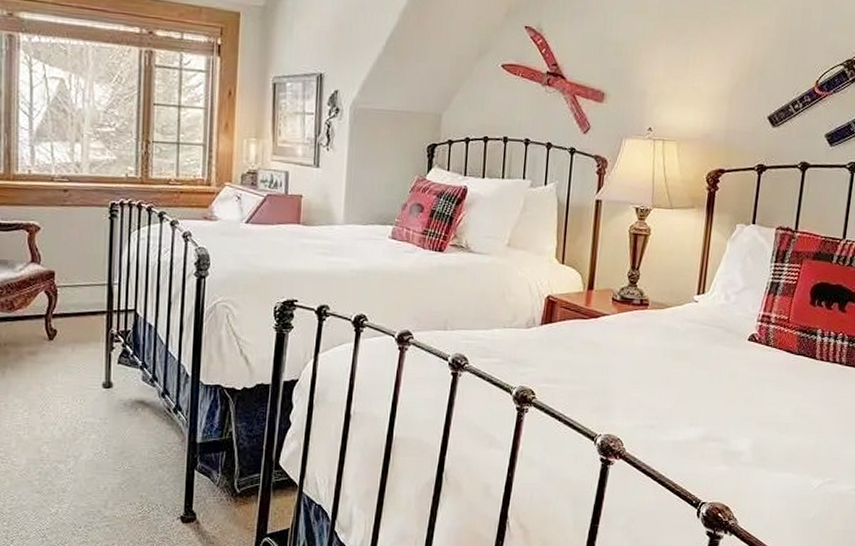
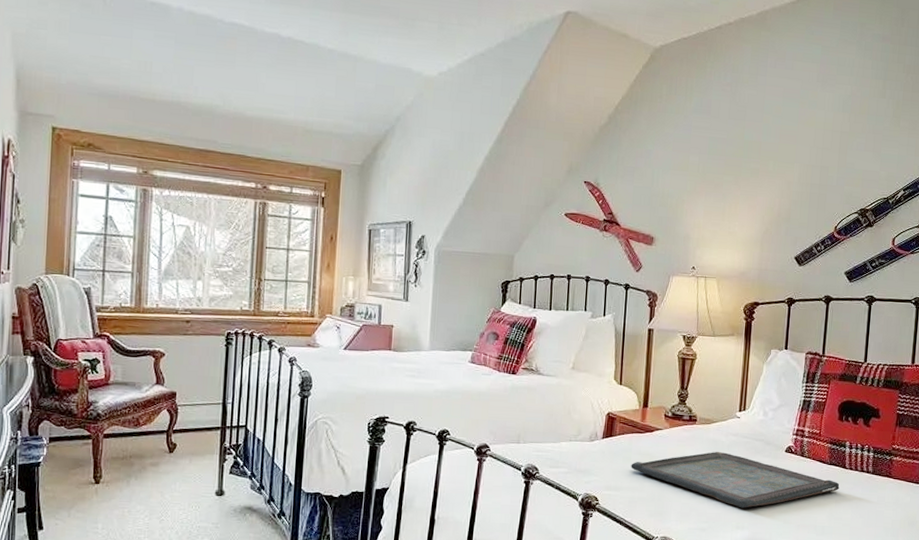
serving tray: none [572,339,808,403] -> present [631,451,840,508]

